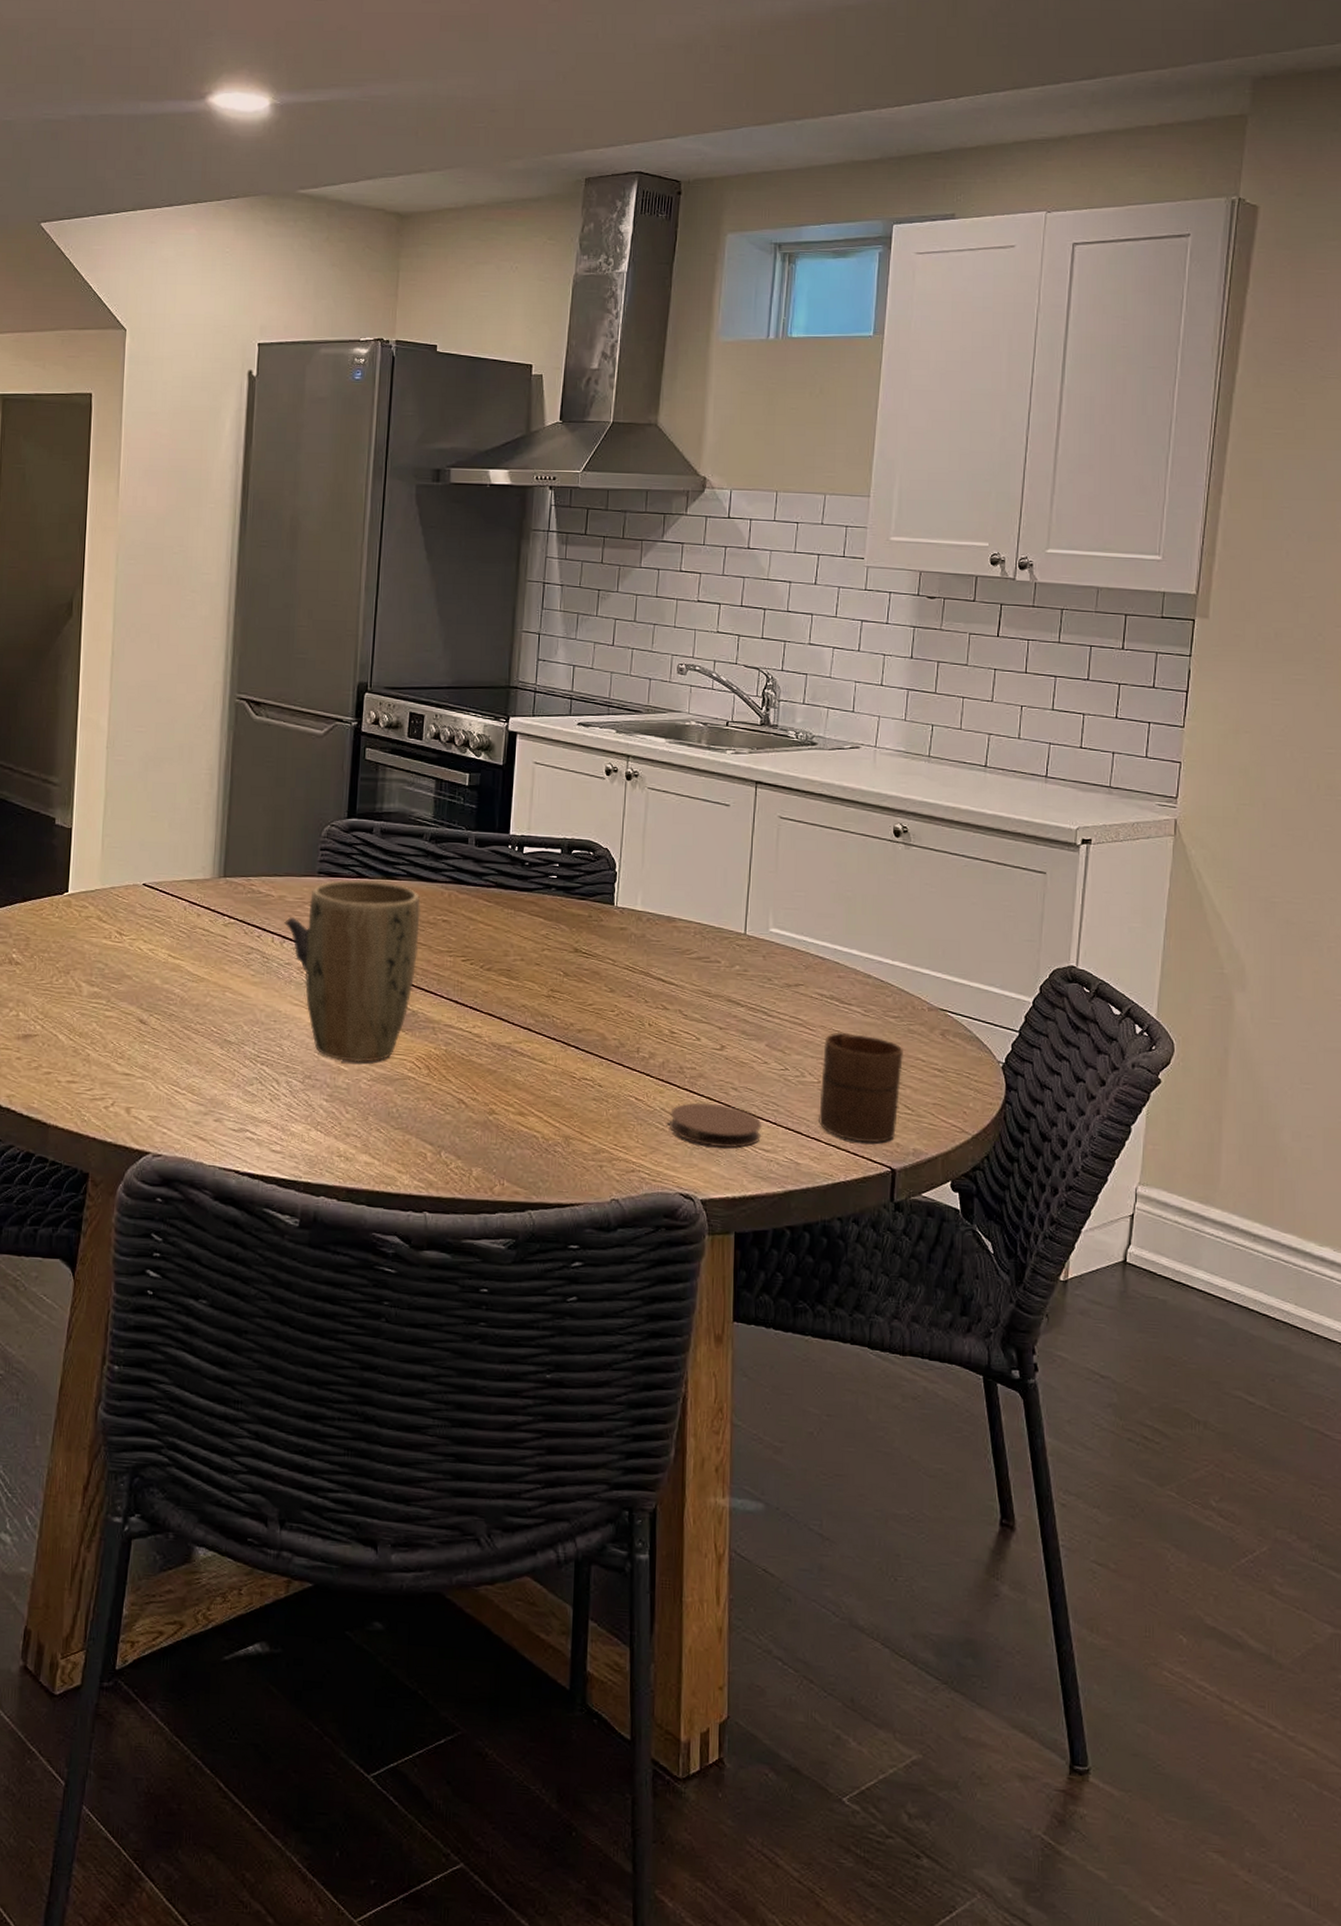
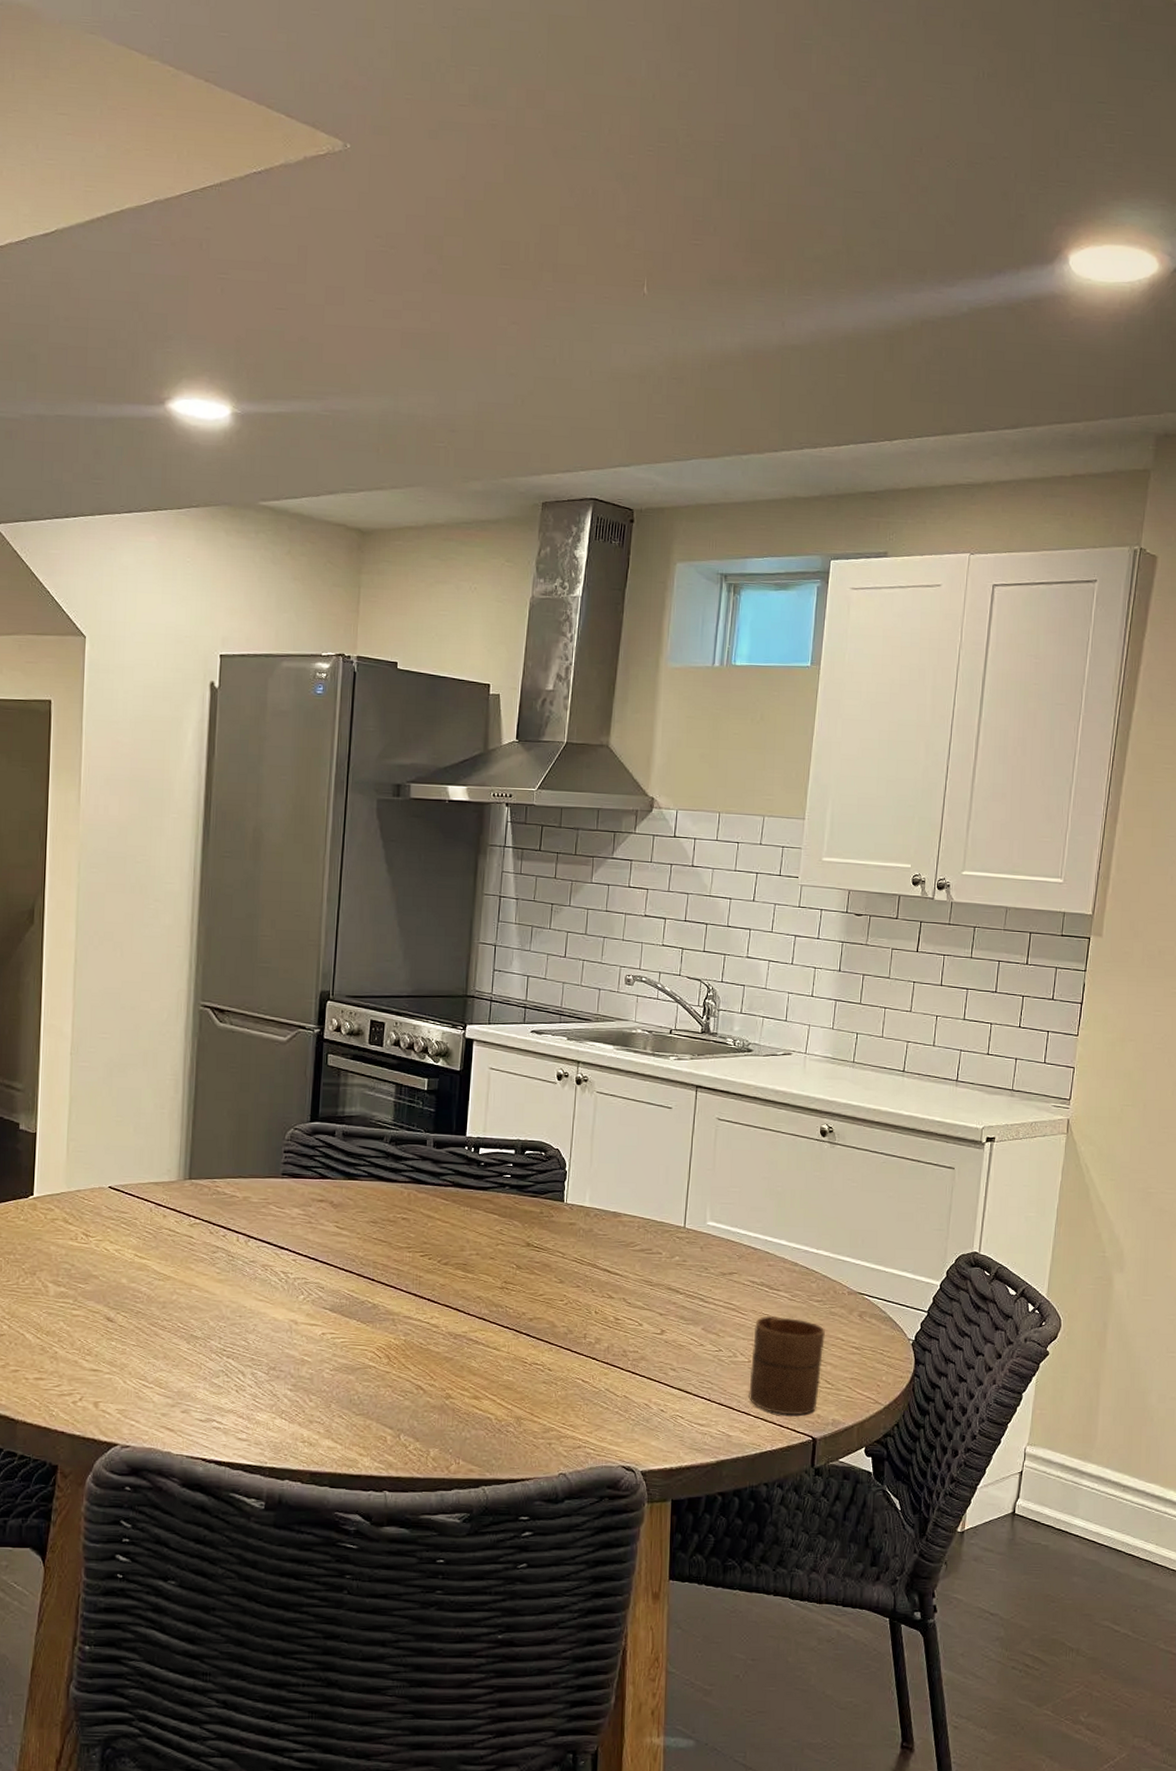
teapot: present [284,917,309,972] -> none [249,1217,273,1270]
plant pot: present [305,879,421,1062] -> none [270,1180,381,1353]
coaster: present [669,1102,762,1149] -> none [612,1383,698,1424]

